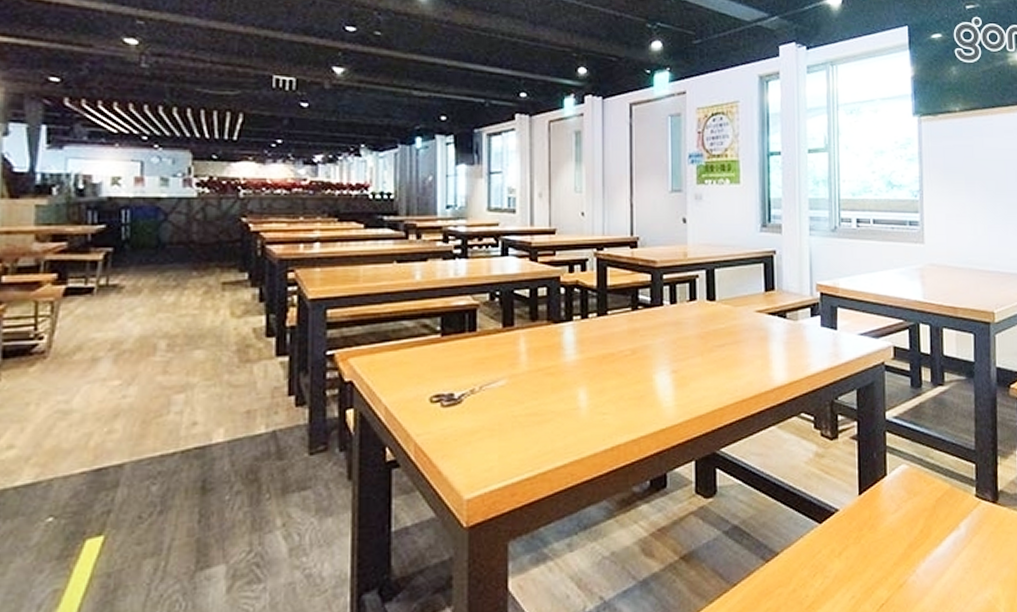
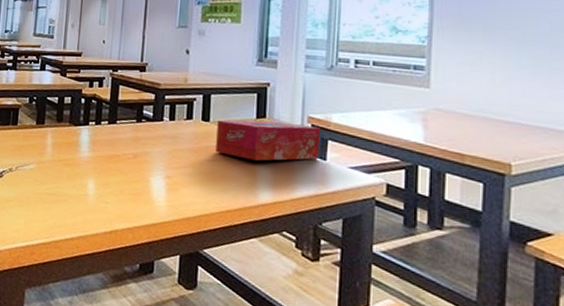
tissue box: none [724,293,830,339] -> present [216,120,321,161]

